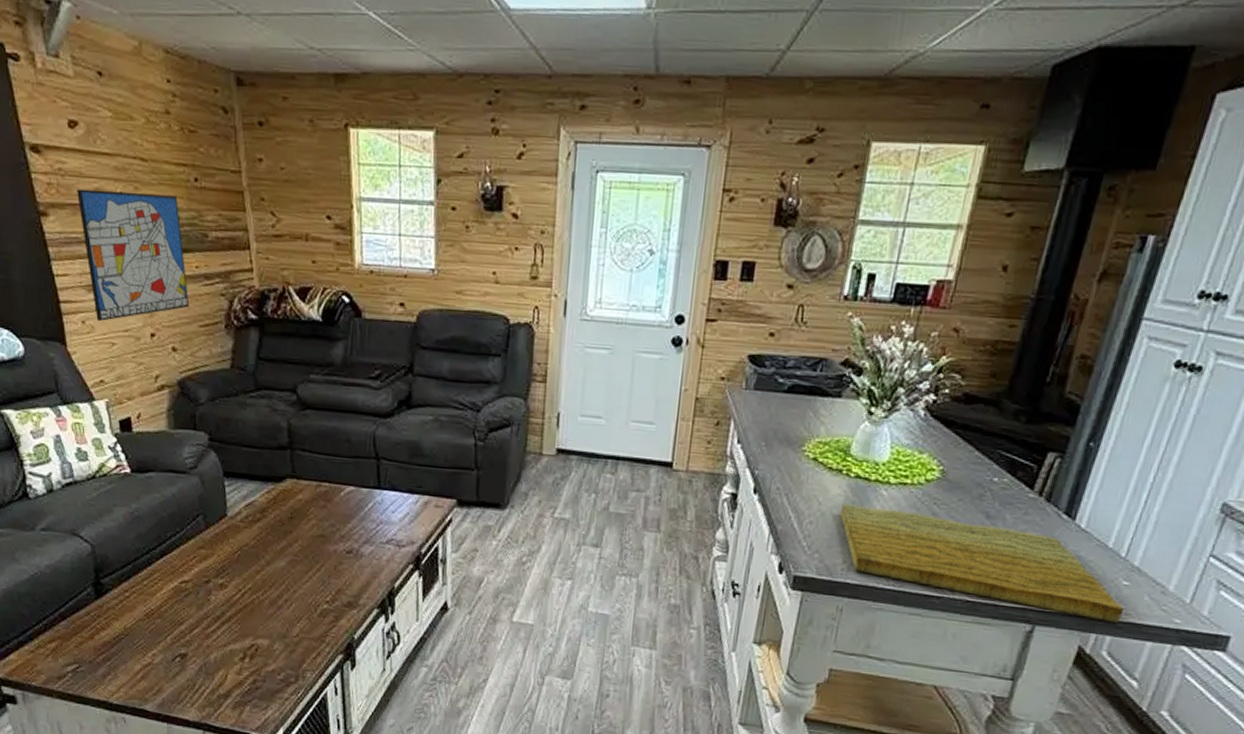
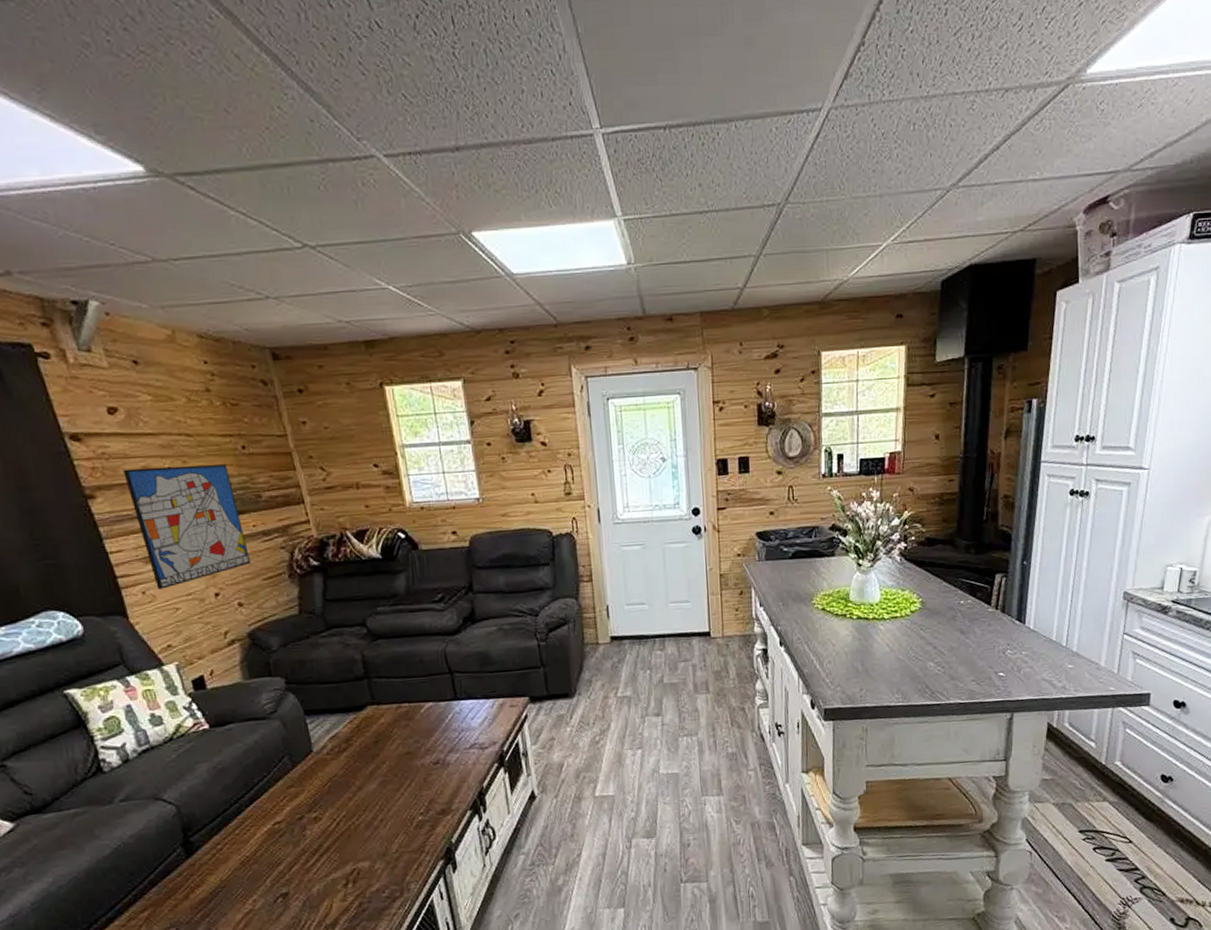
cutting board: present [840,503,1125,623] -> none [851,639,1074,700]

